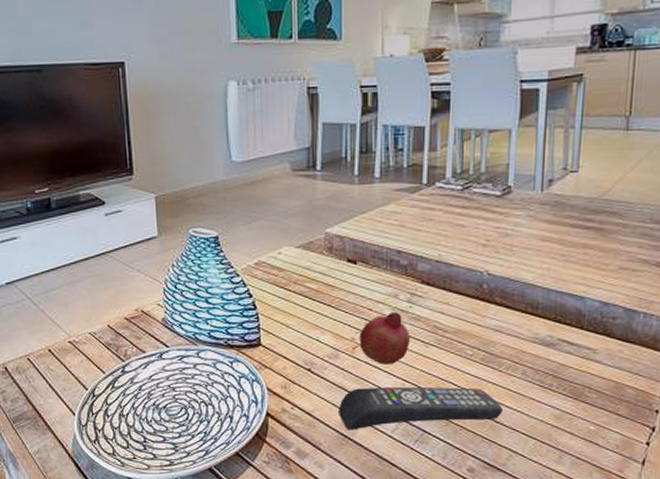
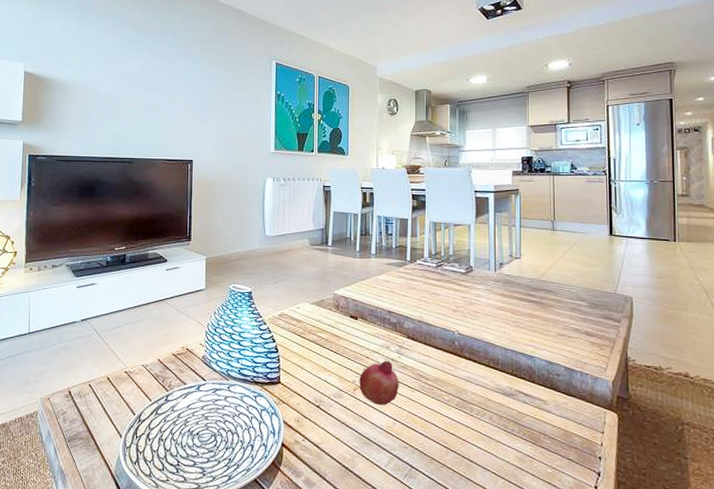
remote control: present [339,386,503,430] -> none [341,425,475,463]

